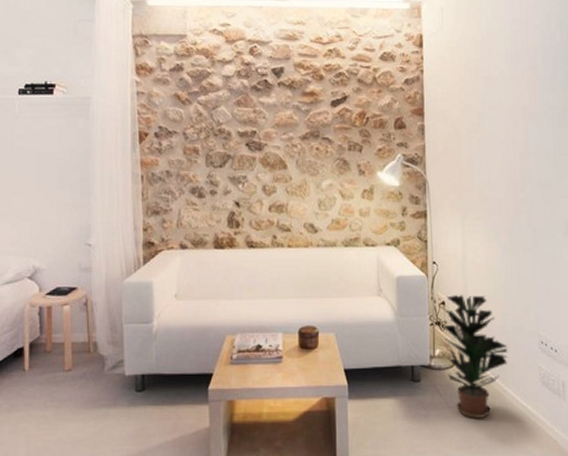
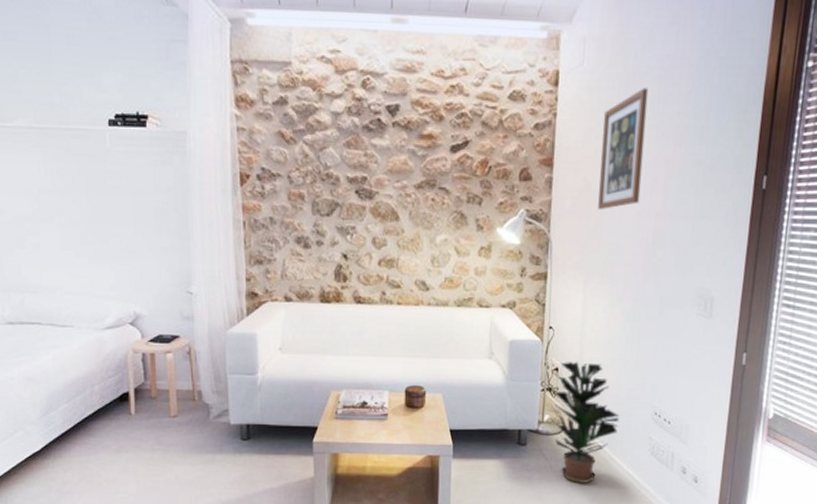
wall art: none [464,46,504,152] -> present [598,88,649,210]

